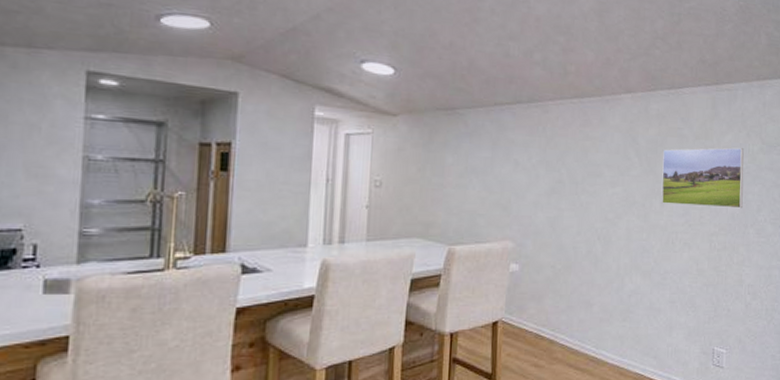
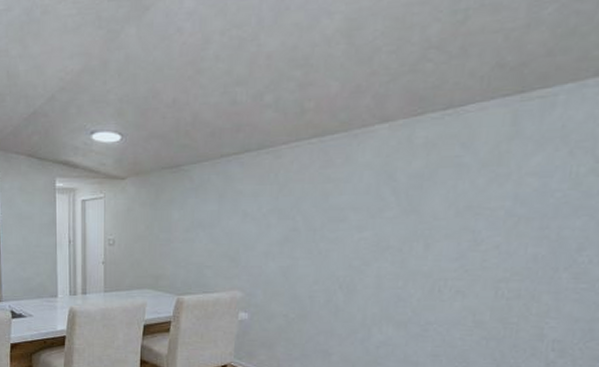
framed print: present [661,147,744,209] -> none [426,171,562,248]

